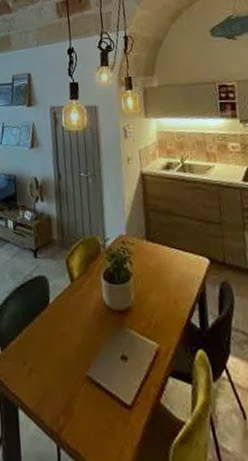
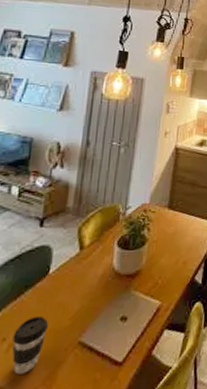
coffee cup: none [31,344,58,400] -> present [12,315,48,375]

